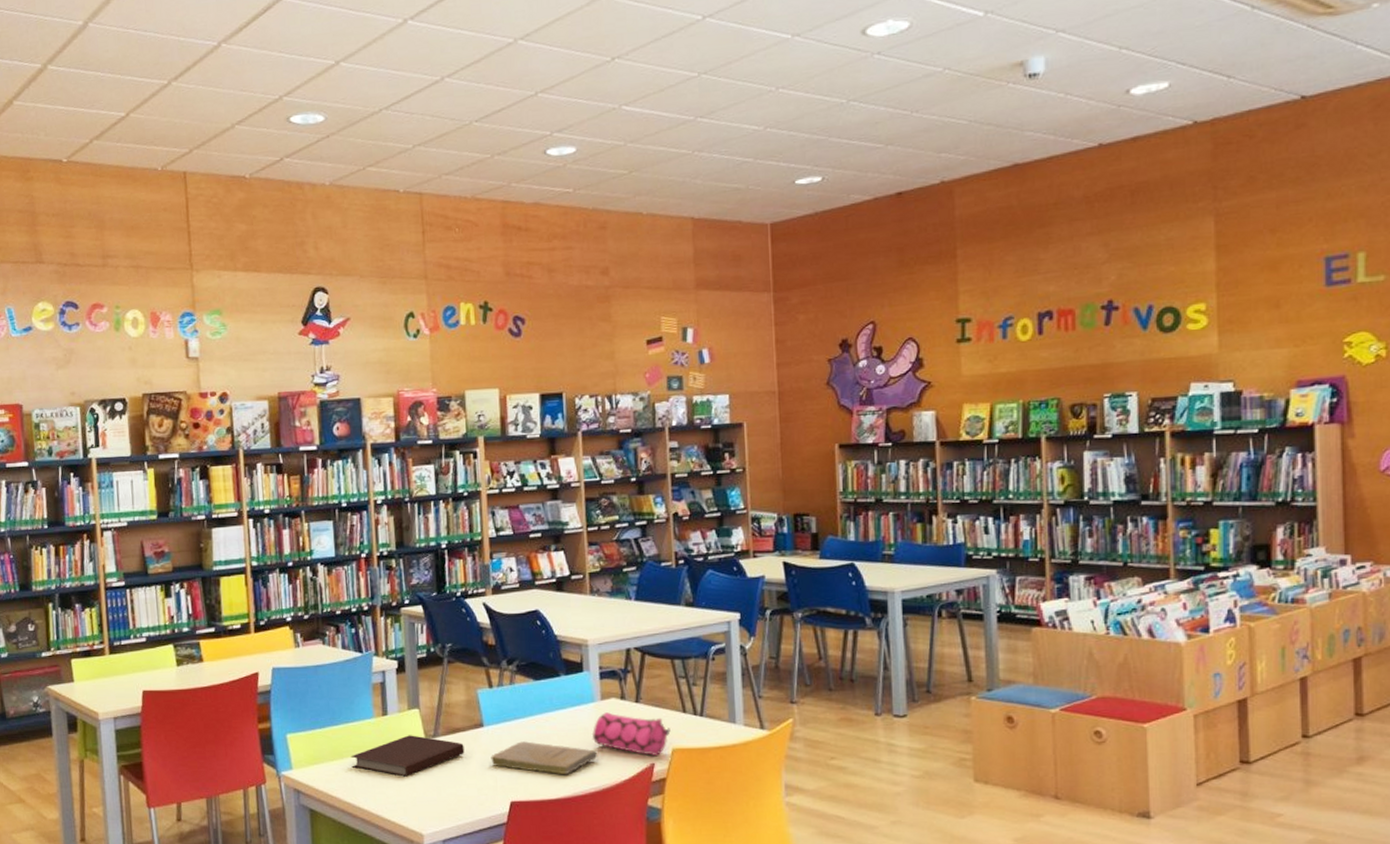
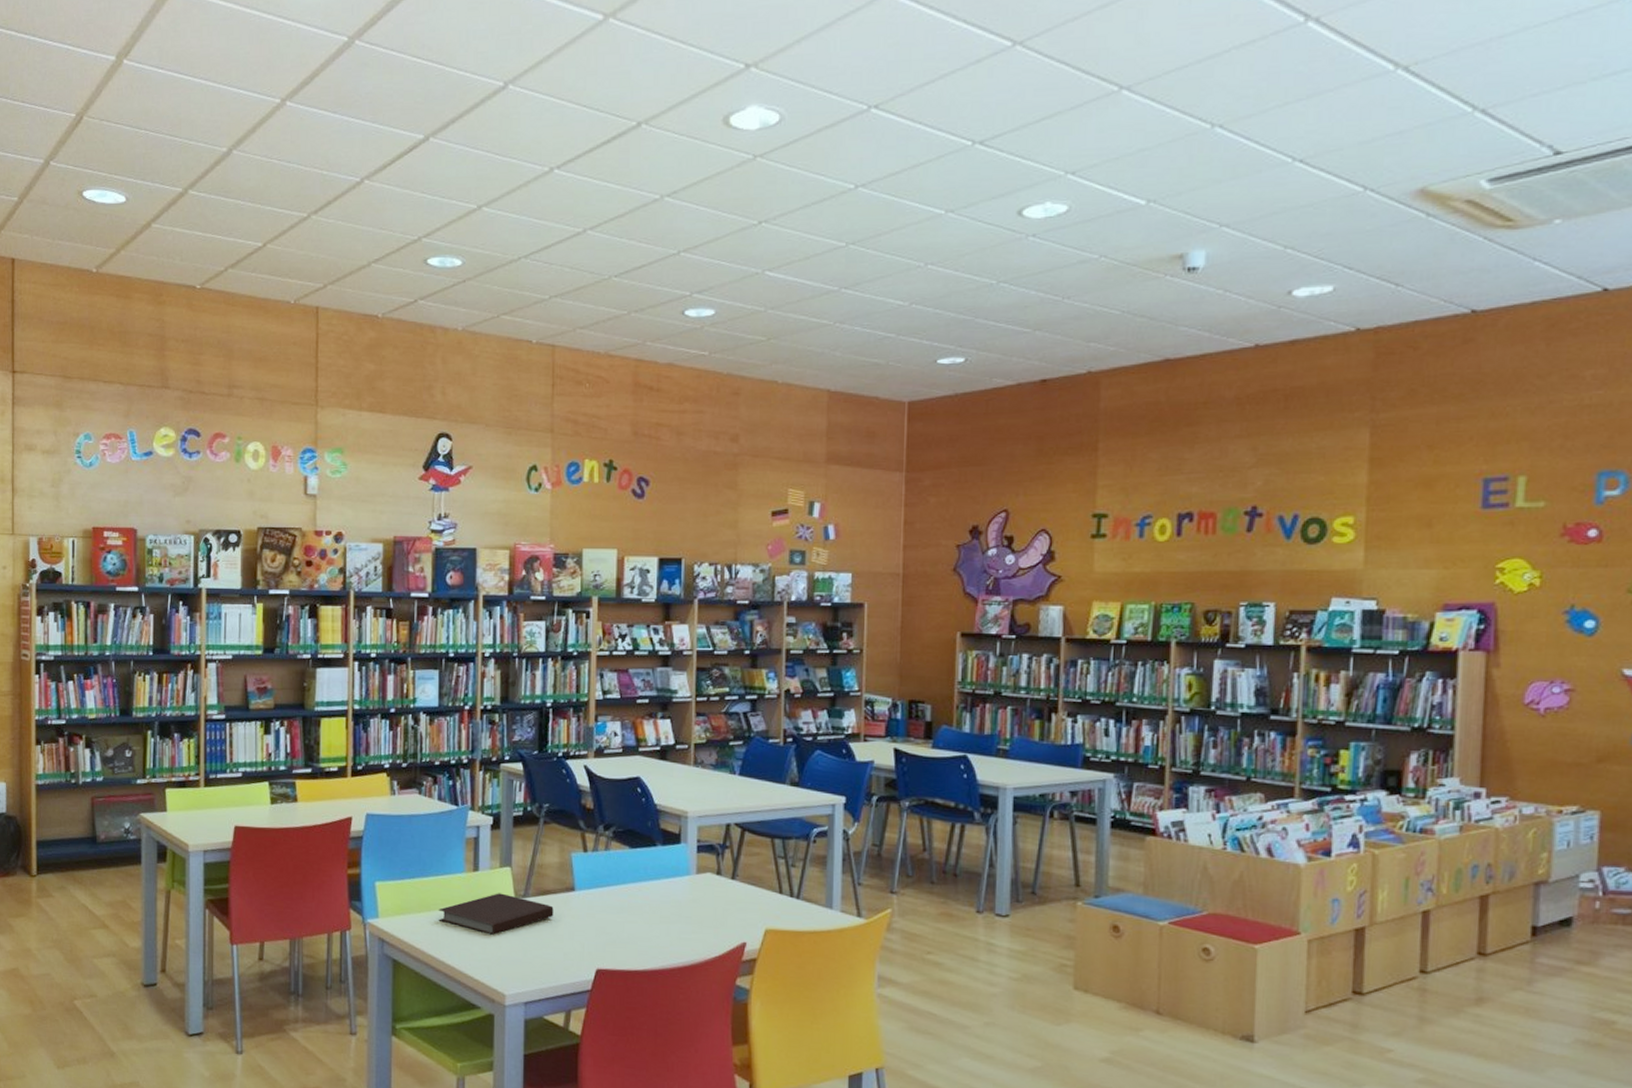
book: present [491,741,598,775] -> none [580,909,689,947]
pencil case: present [591,712,671,756] -> none [684,887,765,935]

